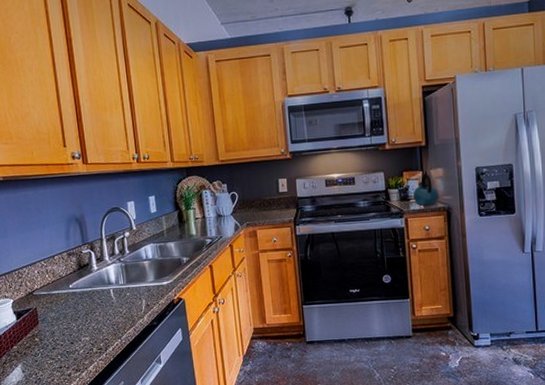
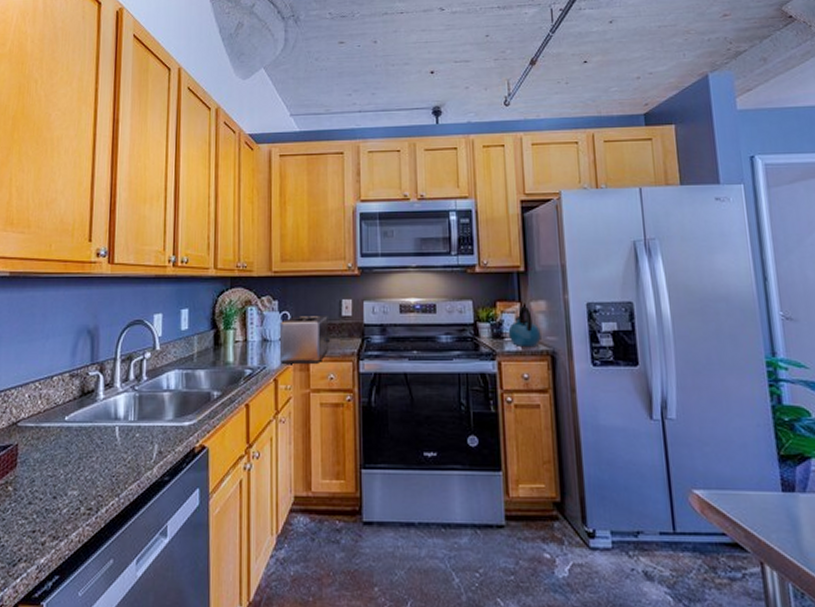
toaster: none [229,192,272,234] -> present [279,315,331,365]

